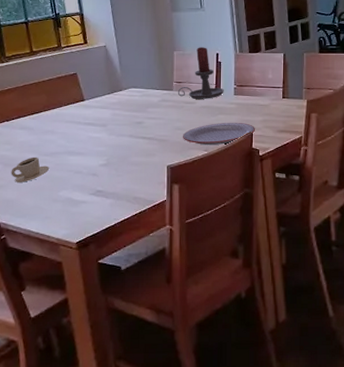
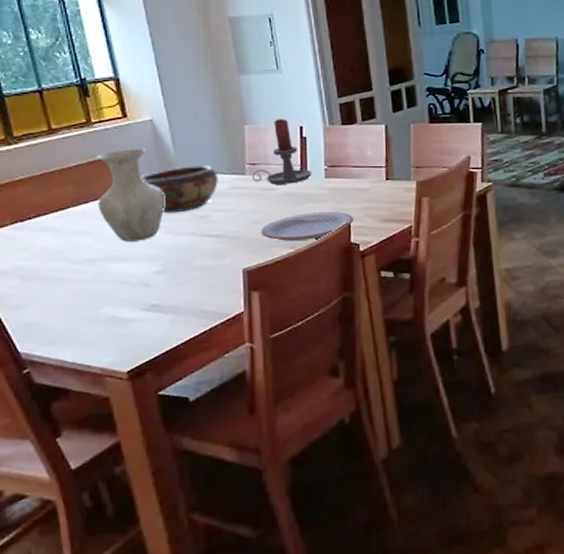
cup: present [11,157,50,182] -> none [31,266,85,300]
vase: none [62,67,111,140] -> present [96,148,164,242]
decorative bowl: none [95,82,152,119] -> present [141,166,218,214]

